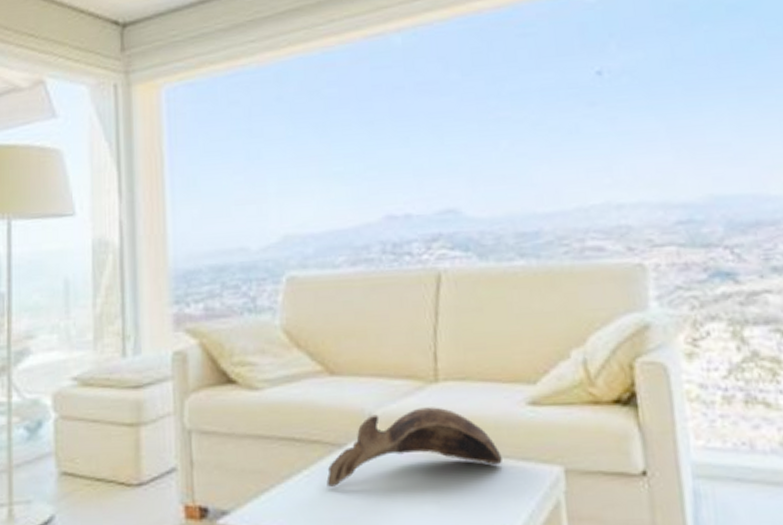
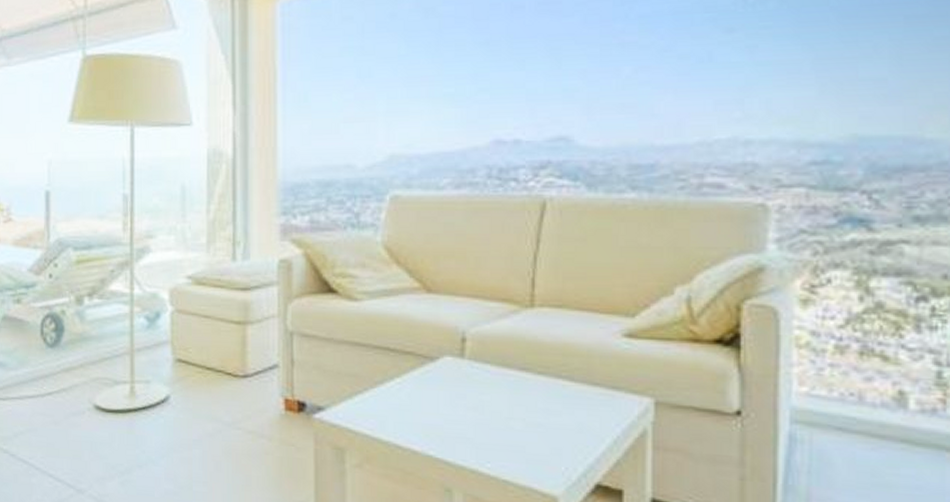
decorative bowl: present [326,407,502,487] -> none [417,330,592,396]

